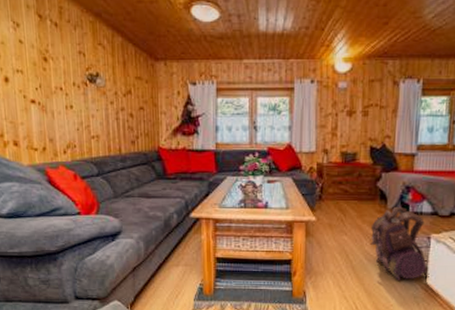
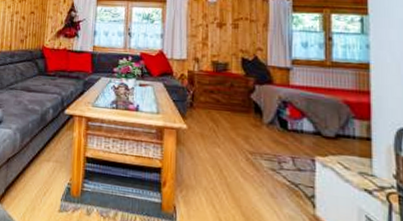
backpack: present [370,206,430,281] -> none [245,121,318,208]

